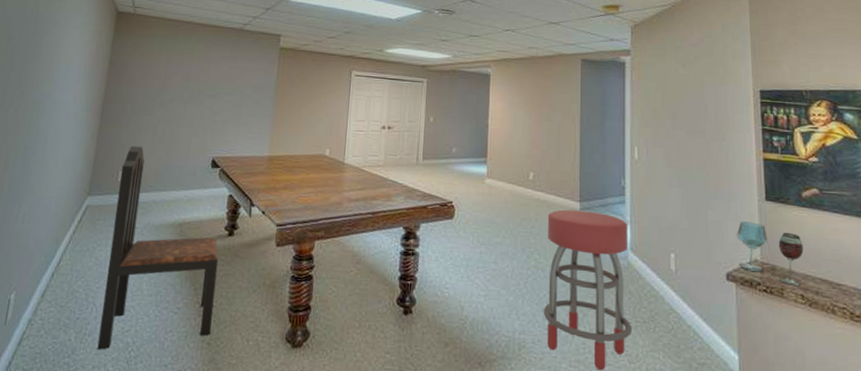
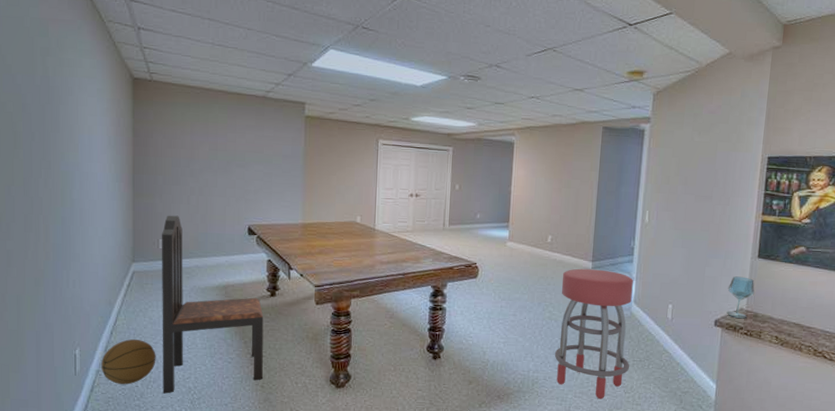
basketball: none [34,283,97,337] -> present [101,339,156,385]
wineglass: present [778,233,804,286] -> none [759,286,785,329]

